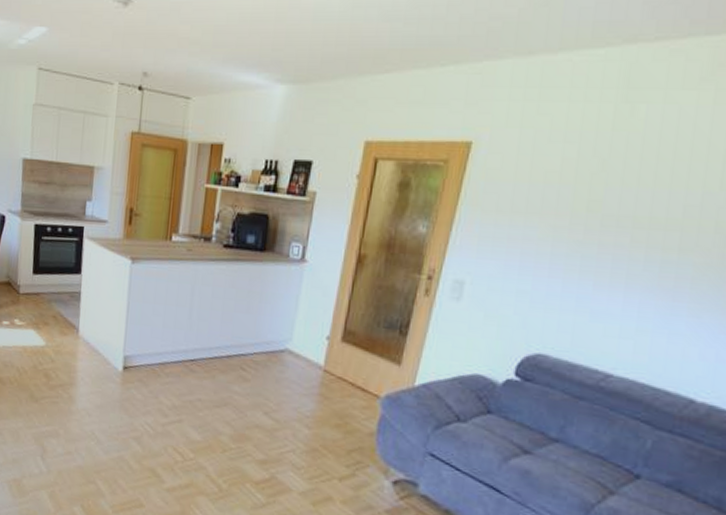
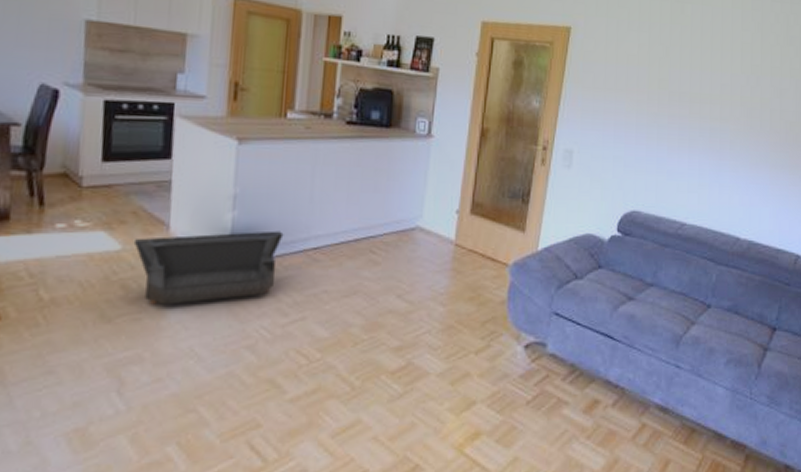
dog bed: none [53,337,166,396] -> present [133,230,284,305]

